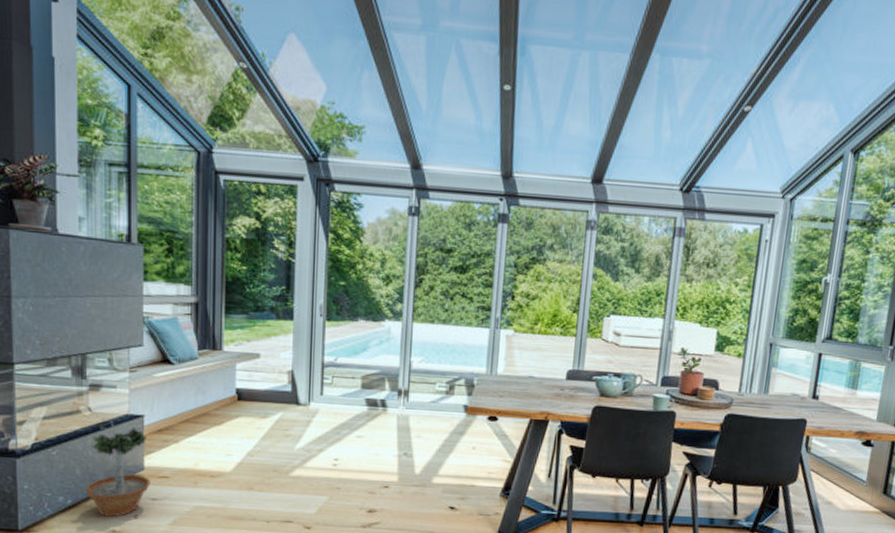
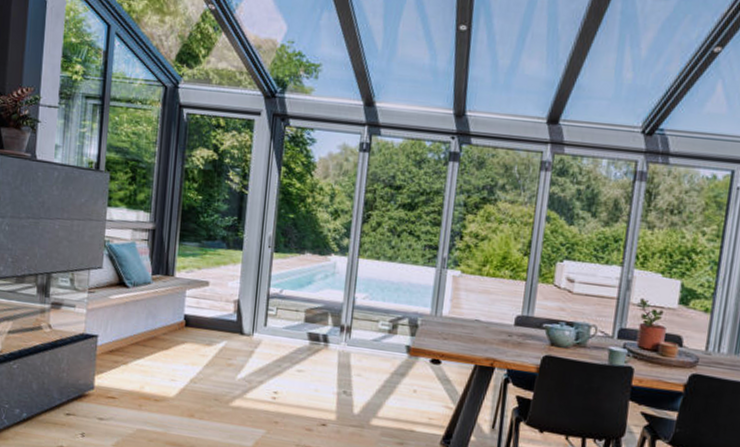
potted tree: present [85,419,151,517] -> none [40,337,99,434]

